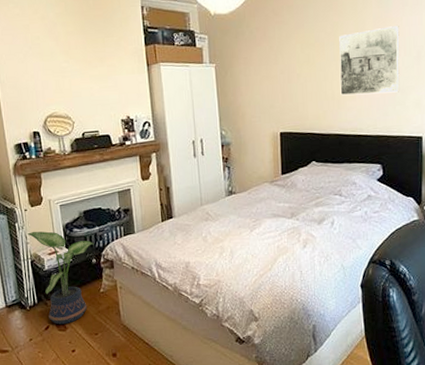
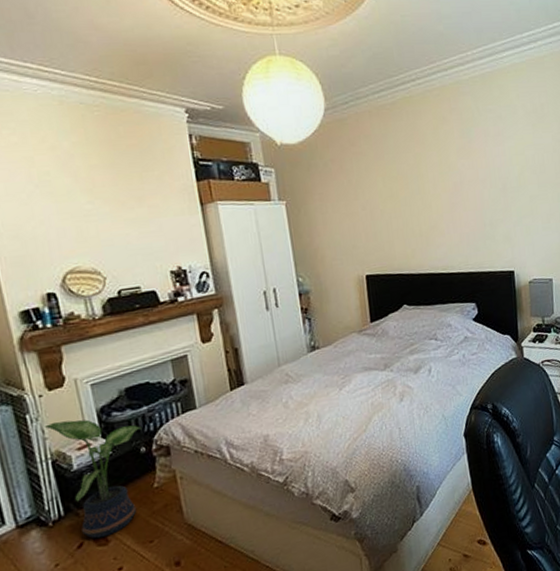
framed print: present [339,26,400,96] -> none [422,157,489,232]

